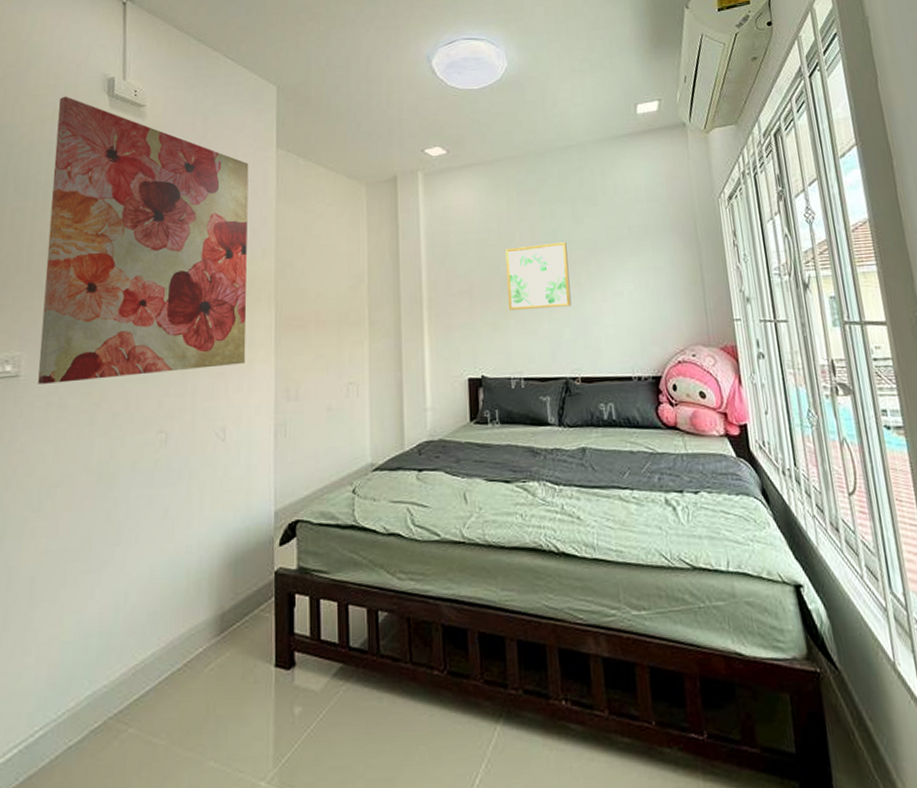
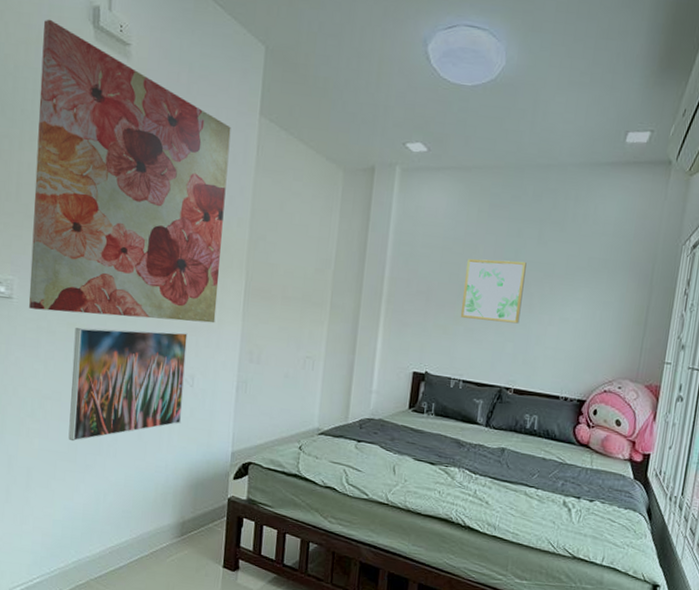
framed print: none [81,380,216,534] -> present [68,327,188,442]

